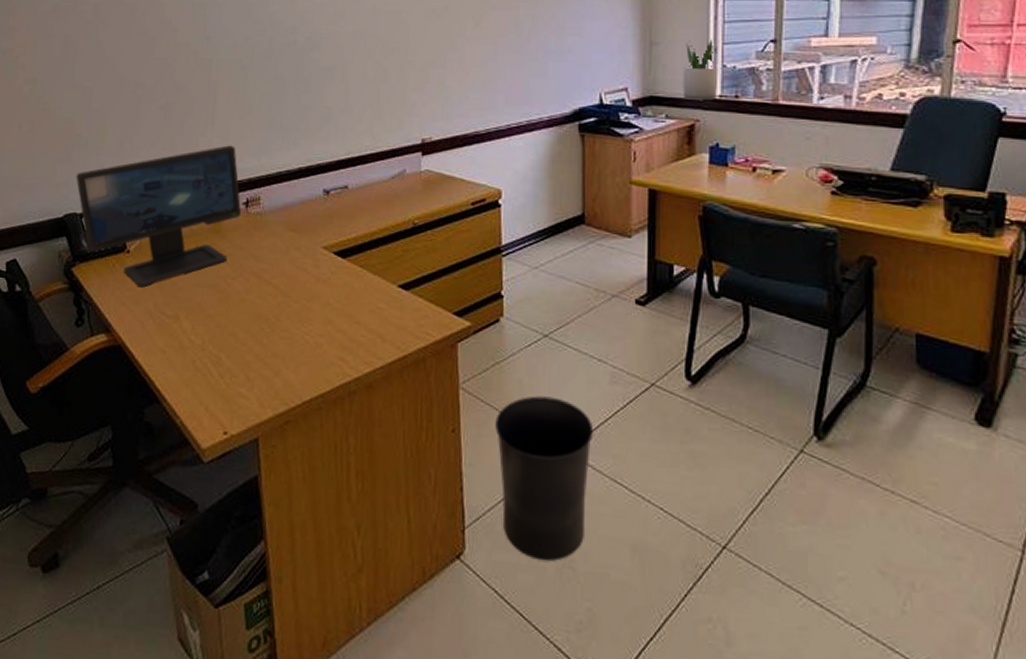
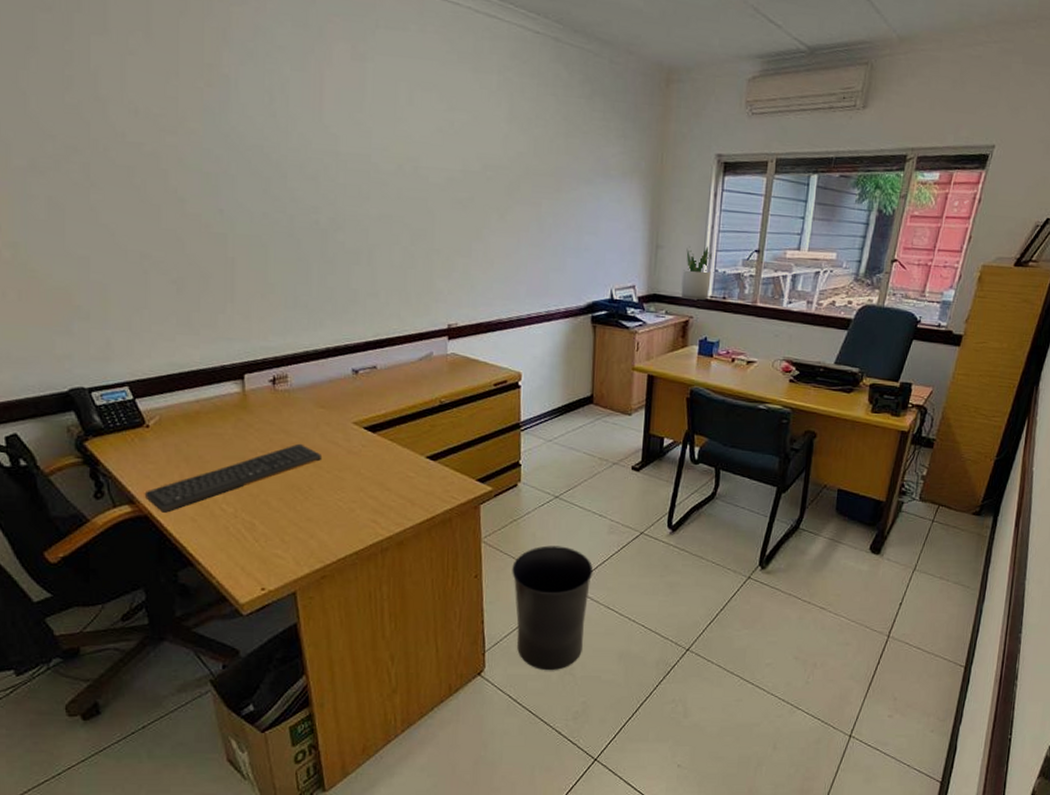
computer monitor: present [76,145,242,288] -> none [79,323,269,461]
computer keyboard: none [119,270,291,343] -> present [144,443,323,513]

